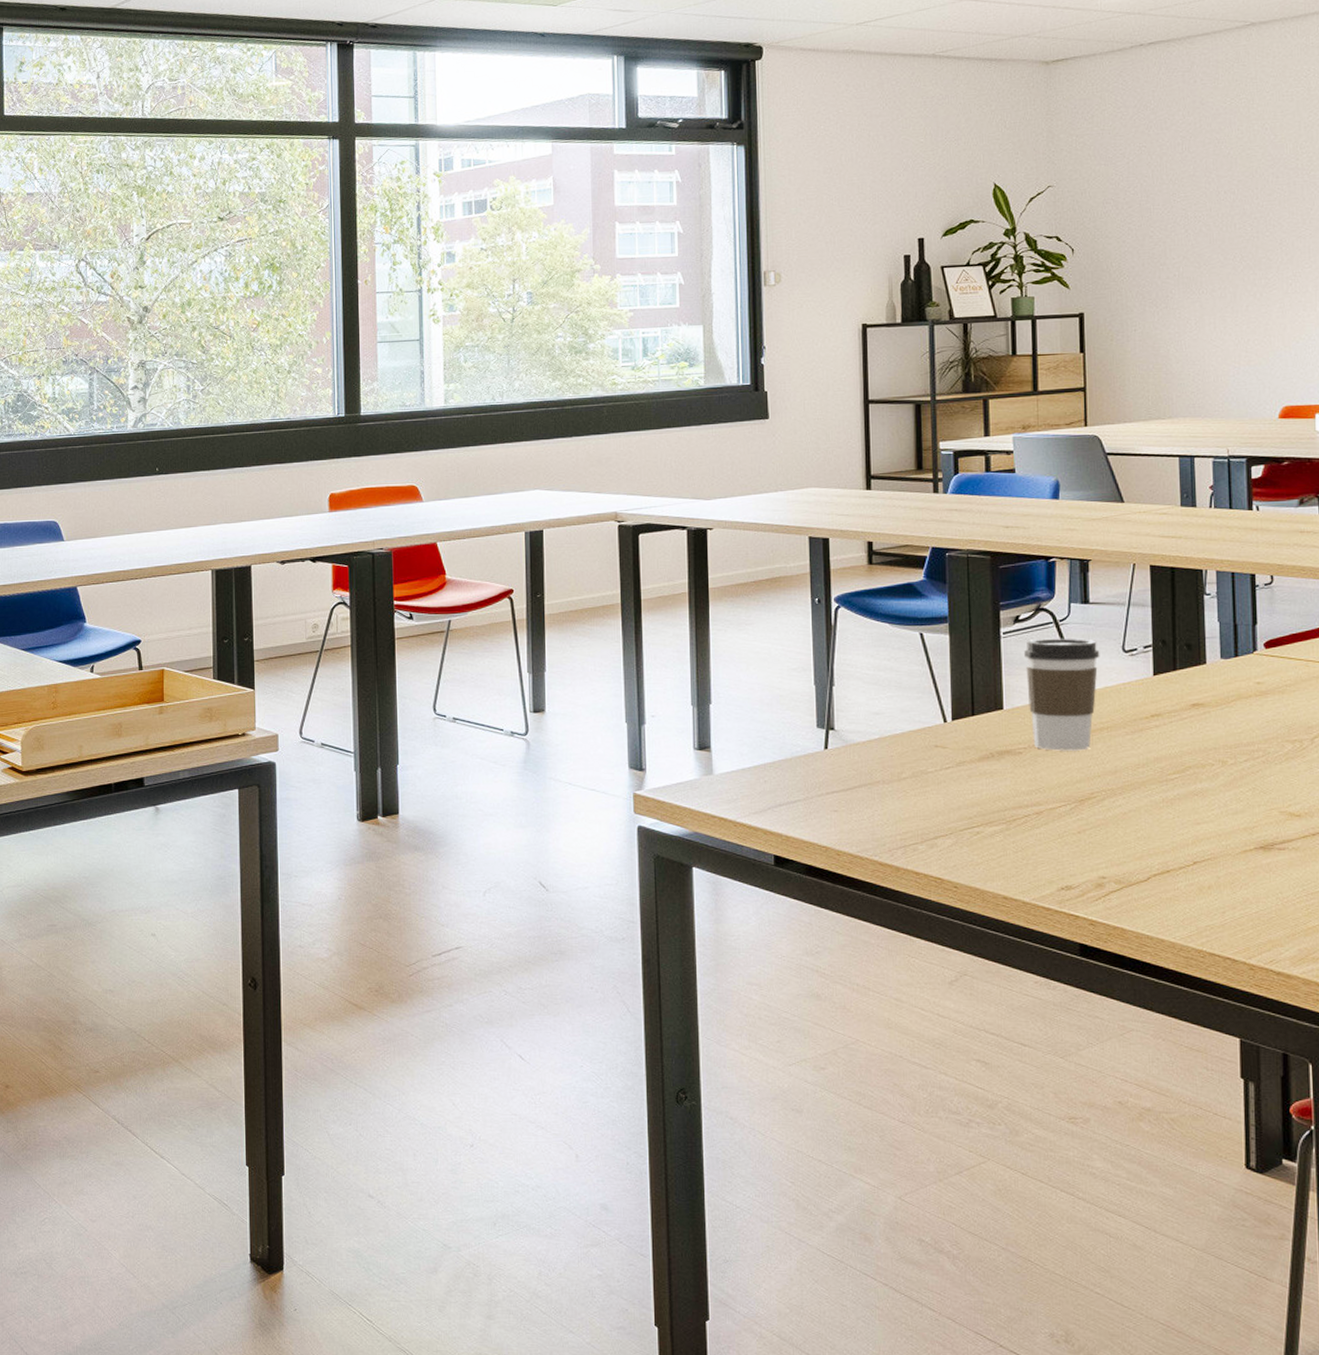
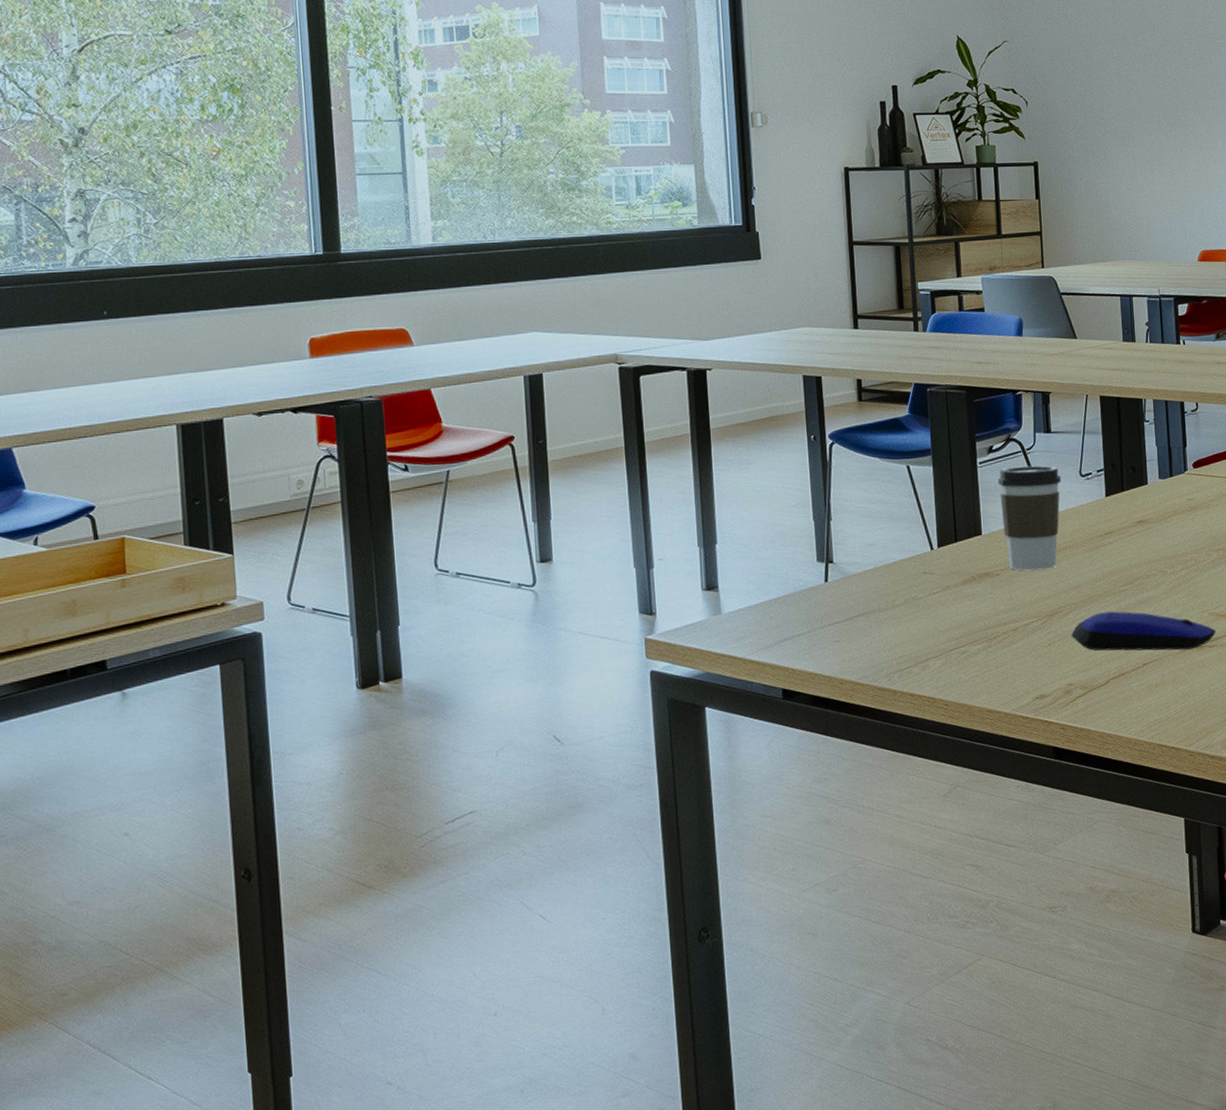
computer mouse: none [1106,801,1288,850] -> present [1071,611,1216,651]

